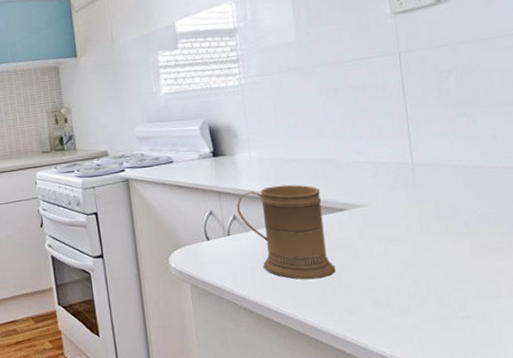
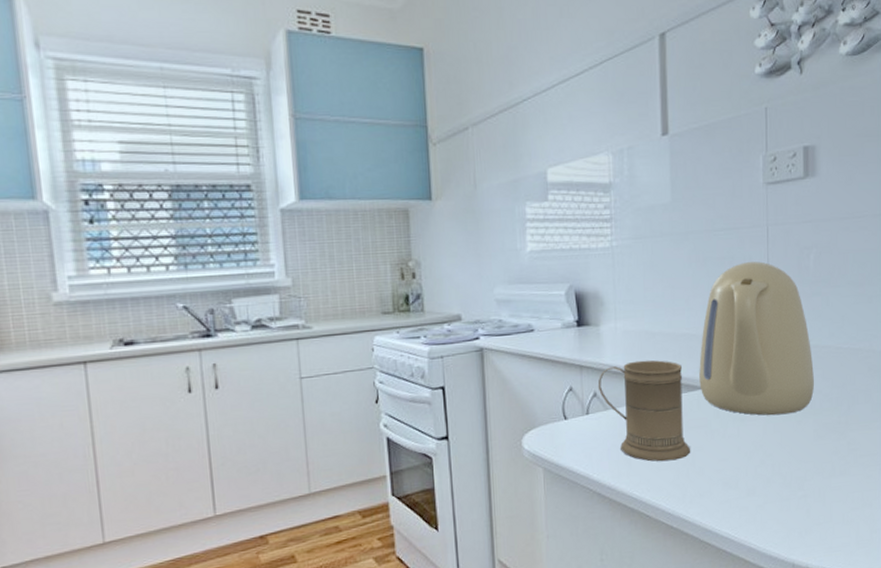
kettle: none [337,87,468,236] -> present [699,261,814,416]

